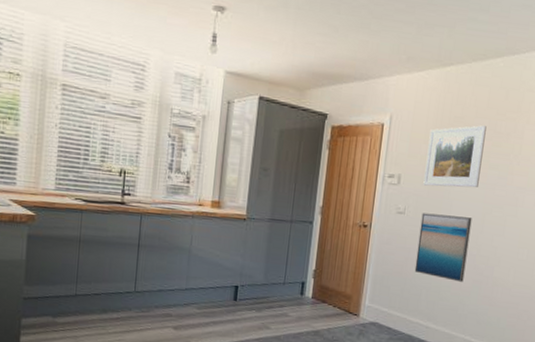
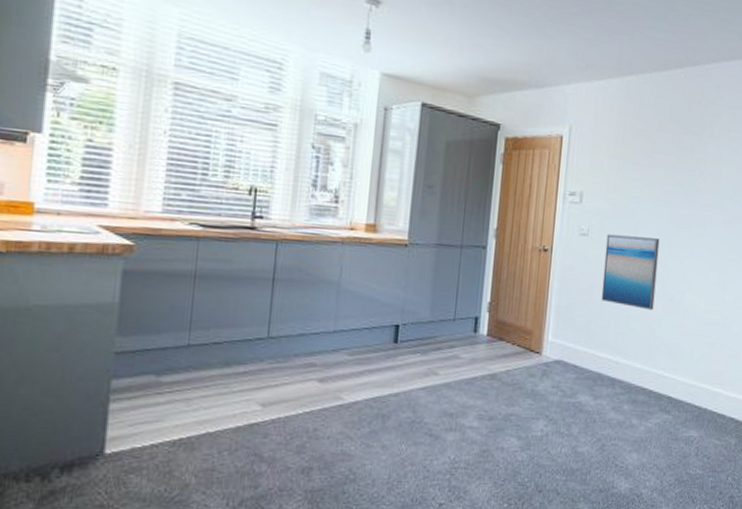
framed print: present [423,125,487,188] -> none [607,139,670,206]

